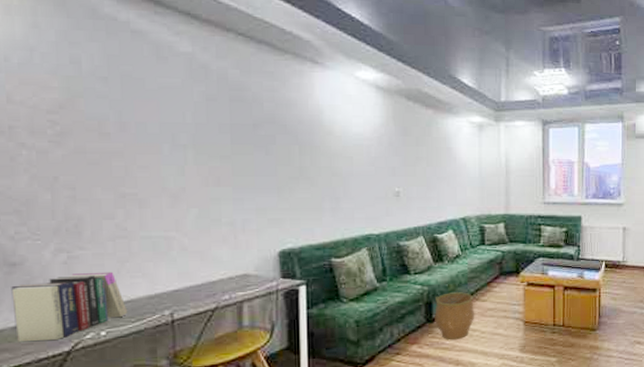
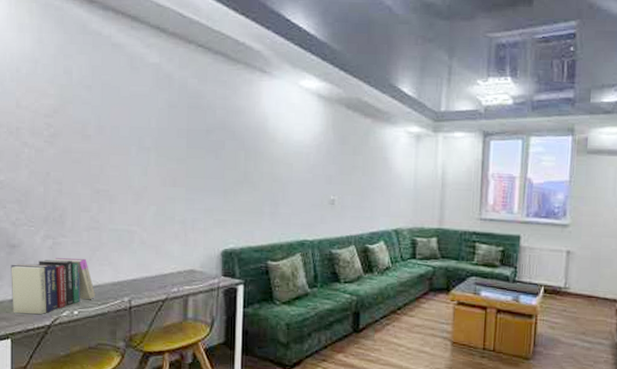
basket: present [435,292,475,340] -> none [361,304,402,353]

